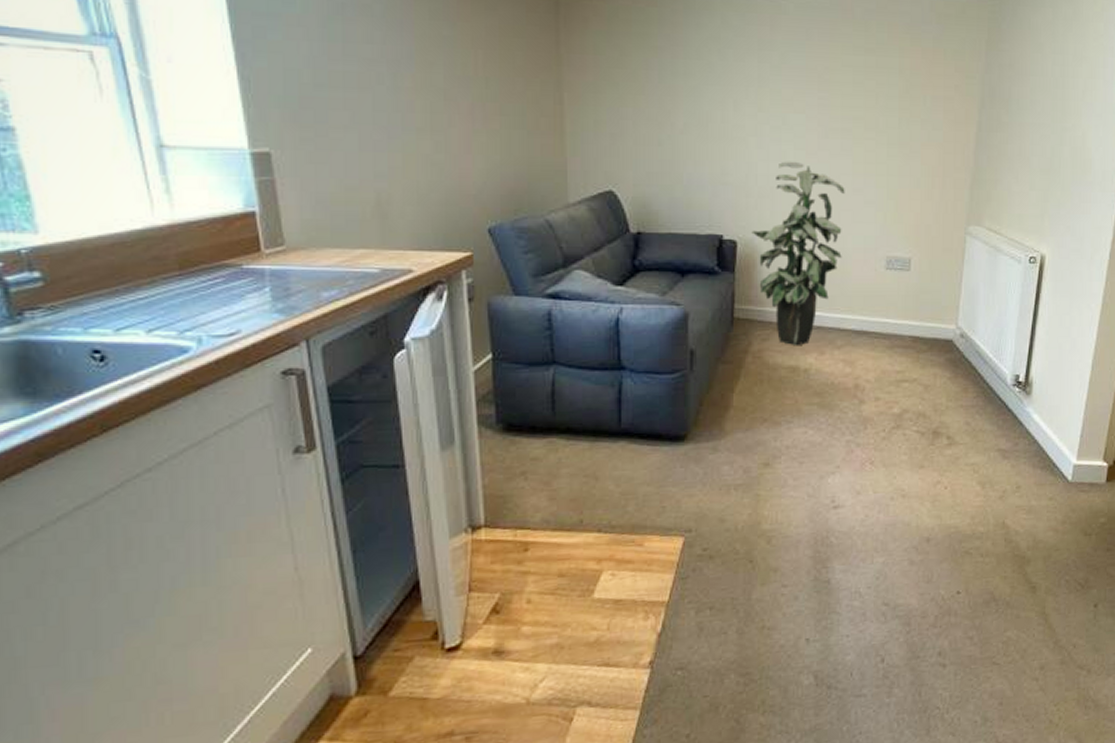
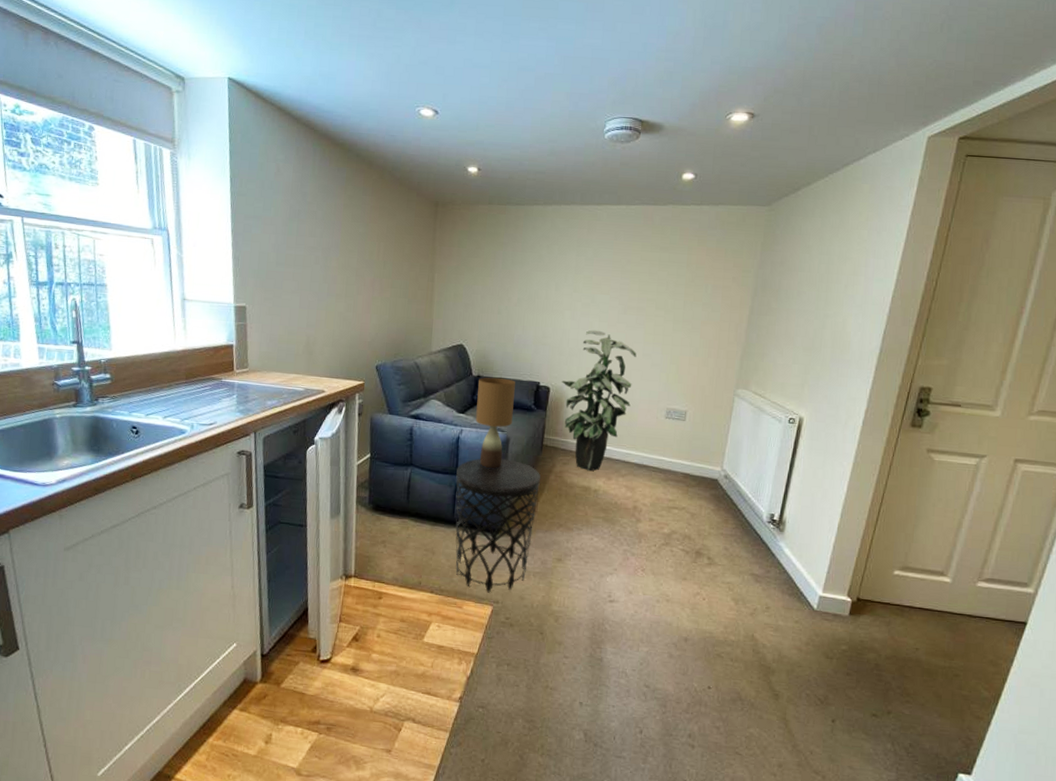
side table: none [619,341,733,520] -> present [455,458,540,593]
table lamp: none [639,233,690,356] -> present [475,377,515,468]

